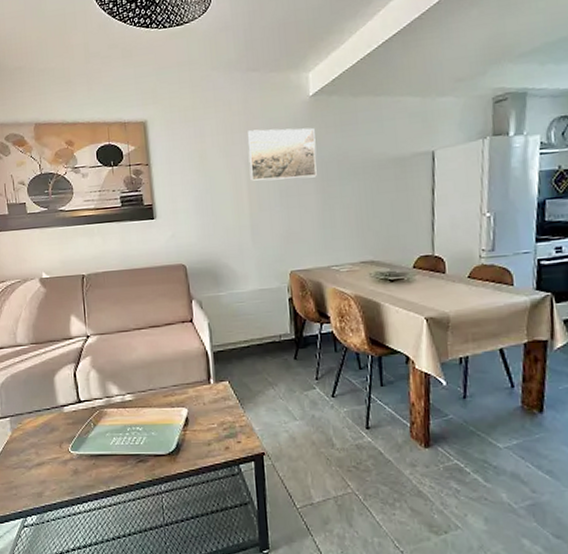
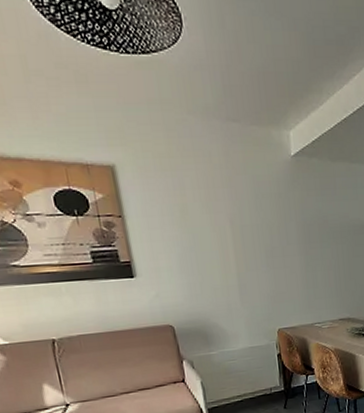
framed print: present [247,127,317,181] -> none [230,186,300,241]

